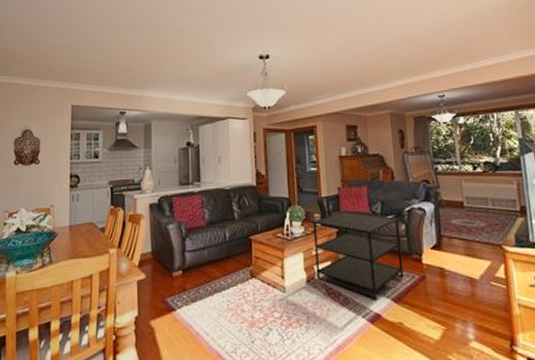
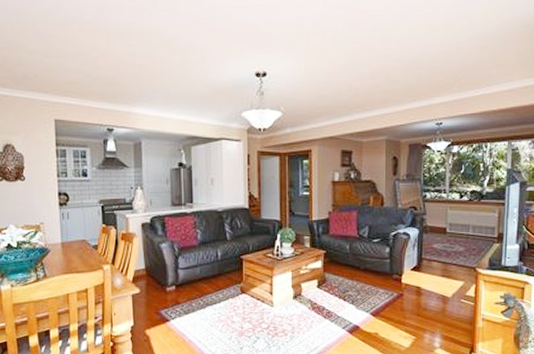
side table: present [312,211,404,300] -> none [302,234,384,314]

